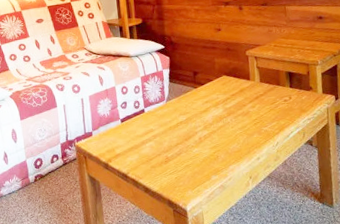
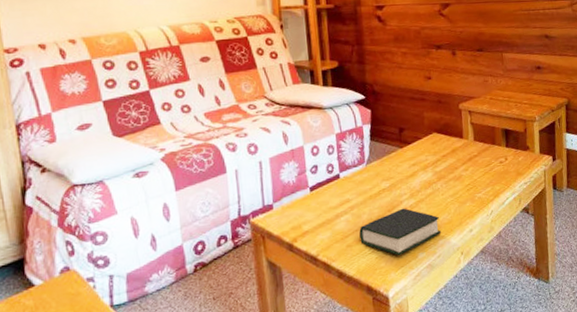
book: none [161,137,232,177] -> present [359,208,442,255]

